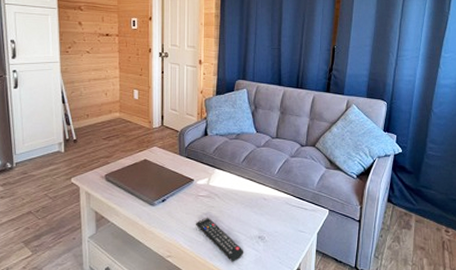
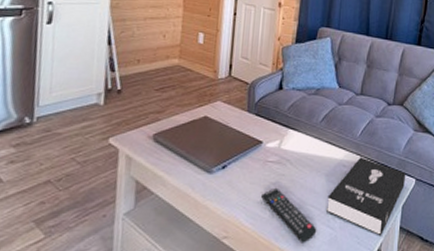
booklet: none [251,191,320,258] -> present [327,157,406,236]

